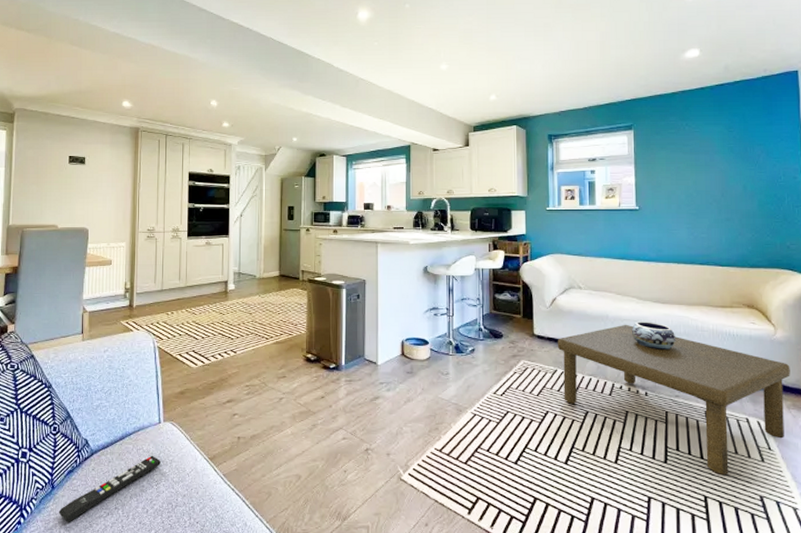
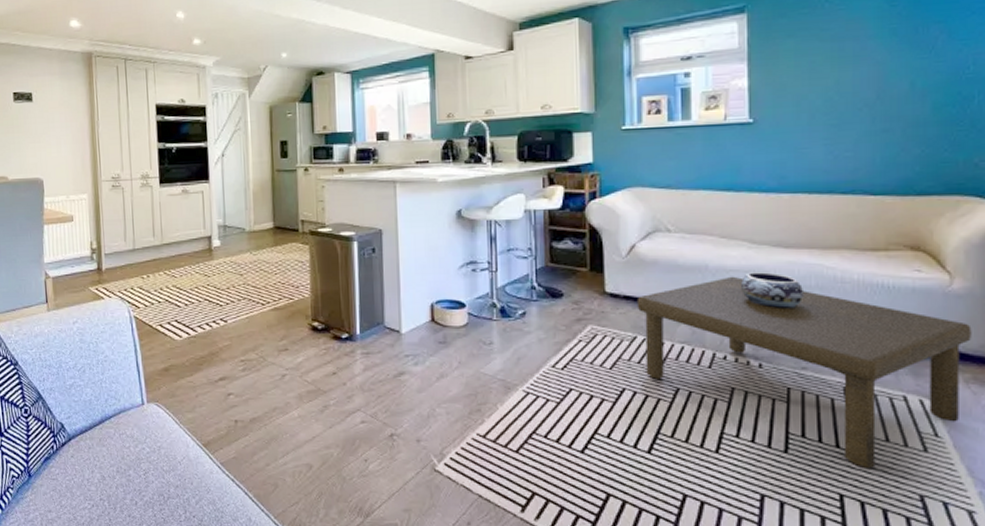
remote control: present [58,455,161,524] -> none [38,441,147,515]

